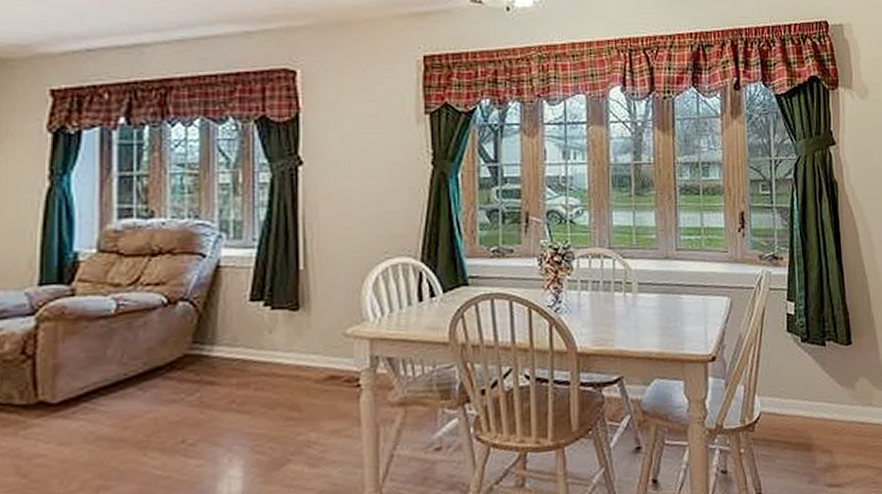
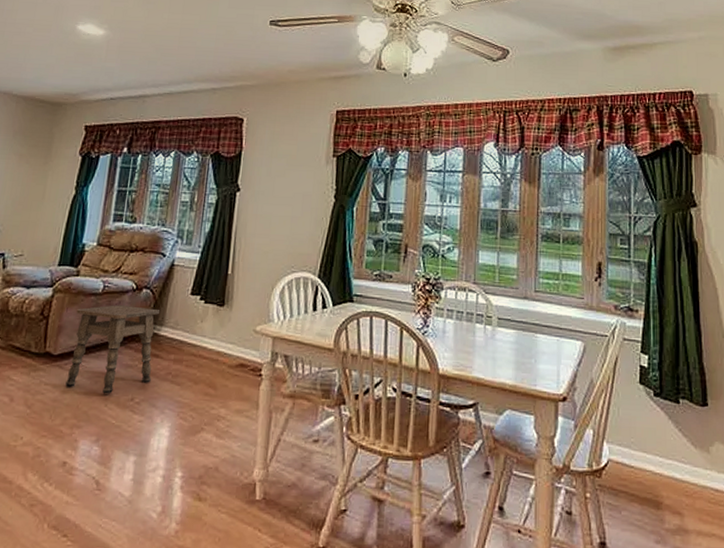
side table: none [78,325,208,441] -> present [65,305,161,394]

